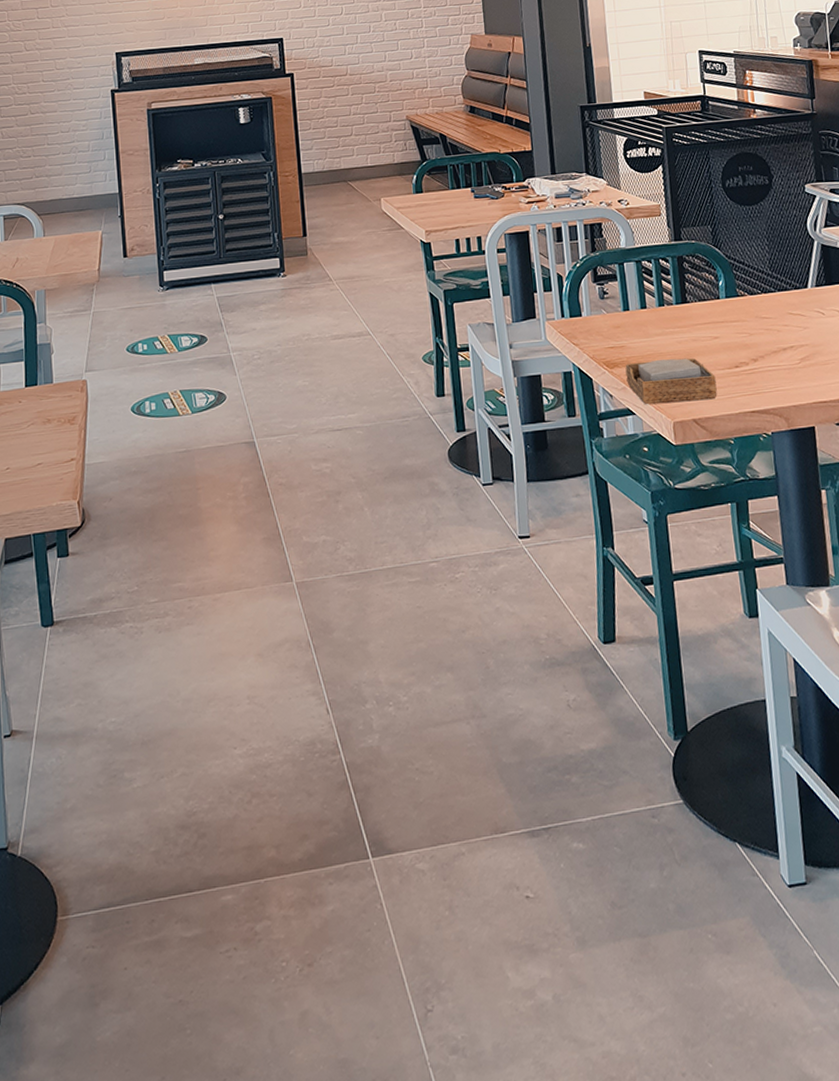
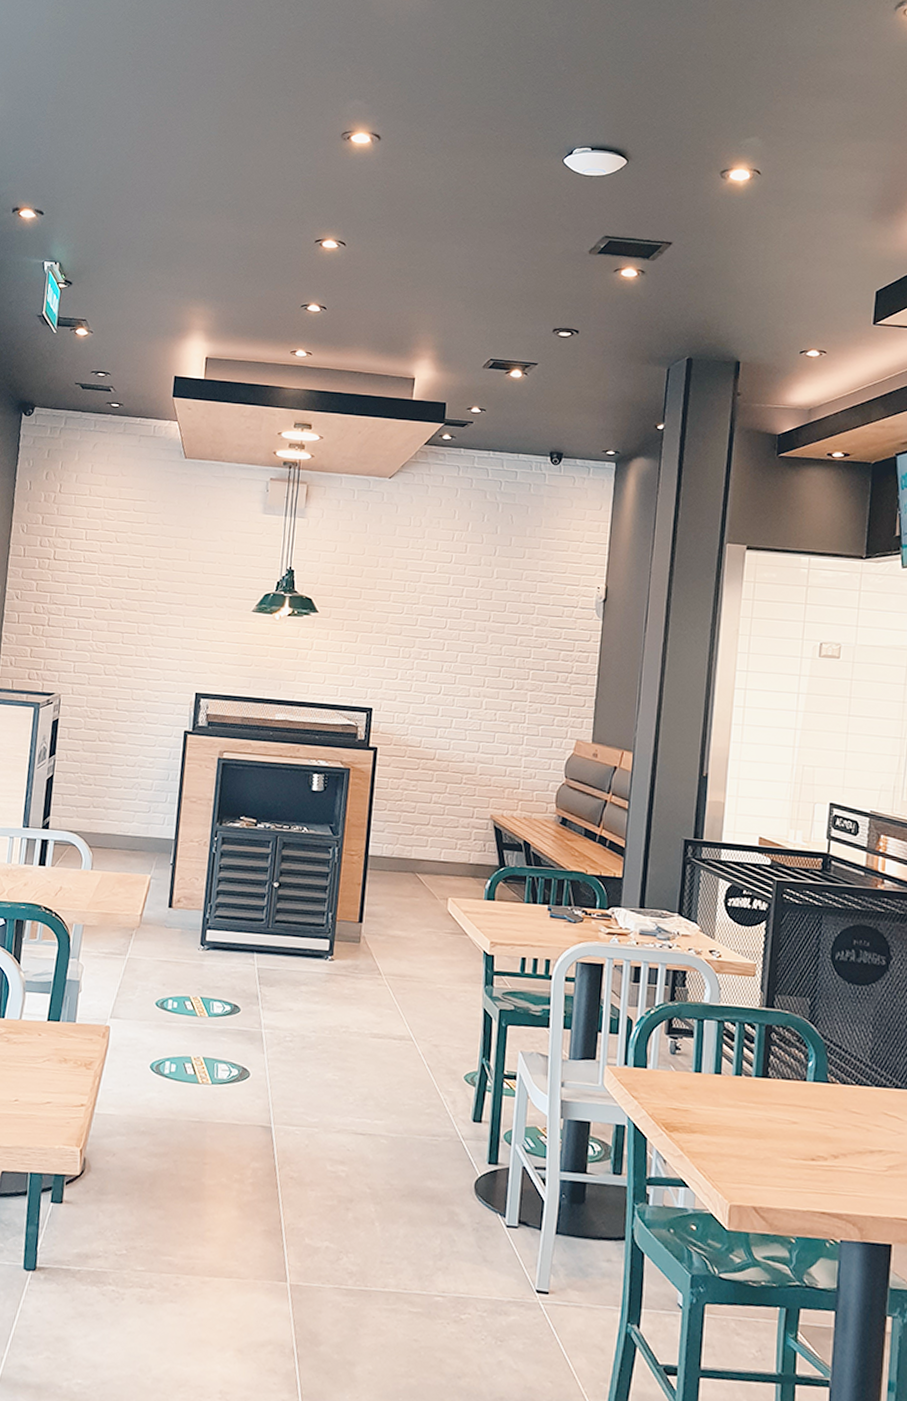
napkin holder: present [625,357,717,405] -> none [685,1130,787,1190]

